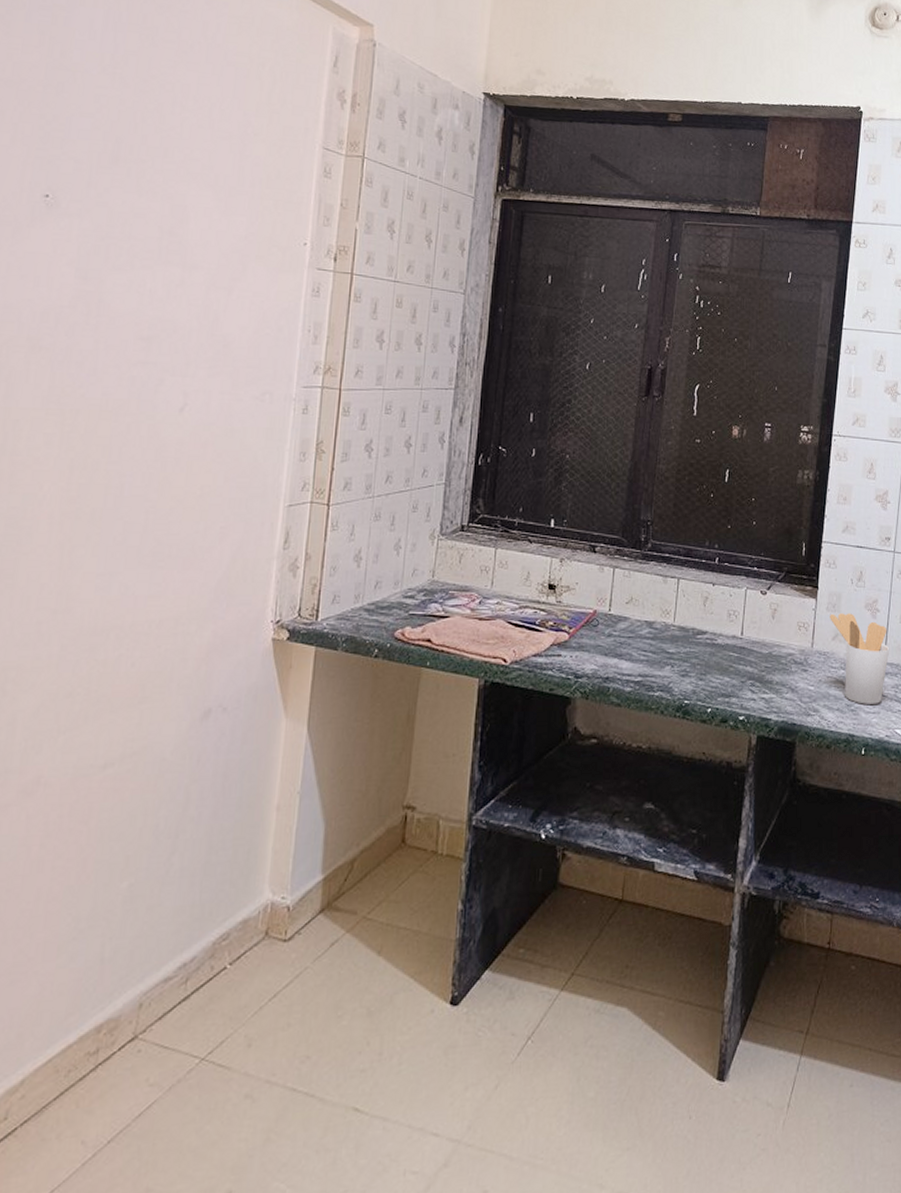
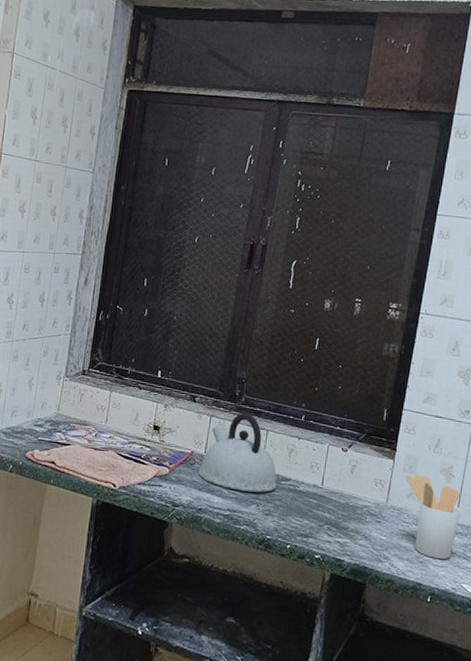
kettle: none [603,560,692,652] -> present [198,412,277,493]

